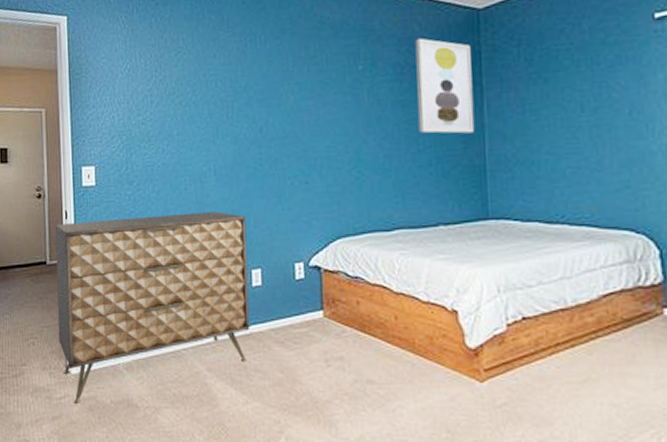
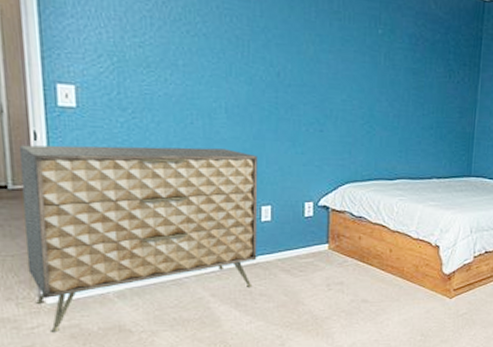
wall art: present [415,37,475,134] -> none [425,15,474,106]

